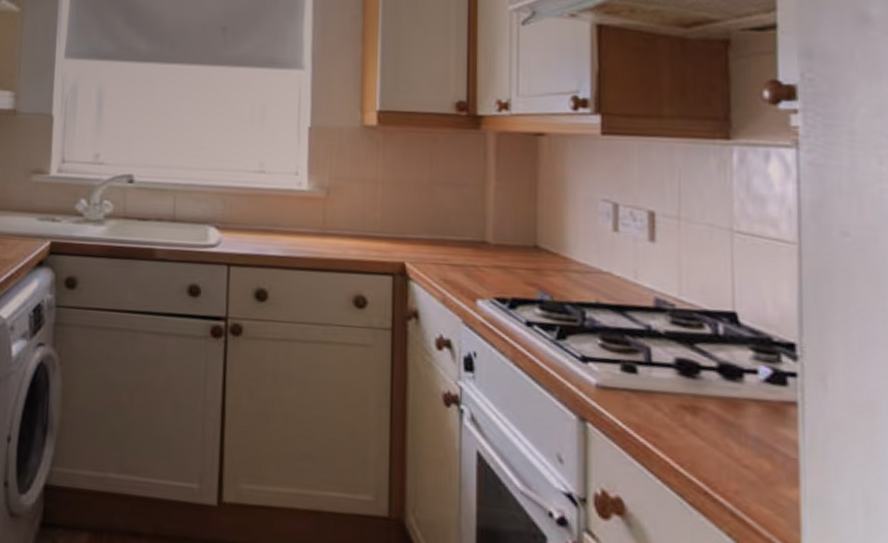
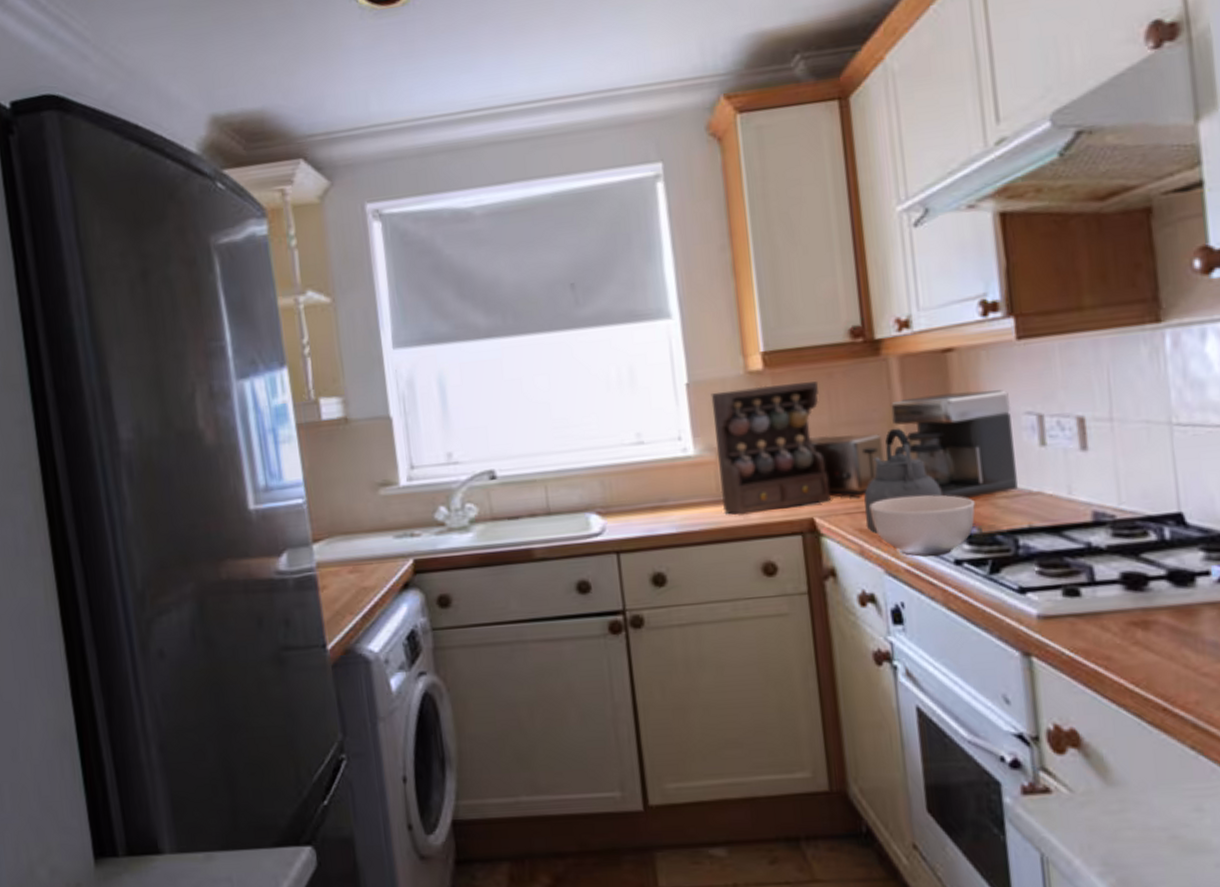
spice rack: none [325,138,424,251] -> present [711,381,831,515]
toaster: none [410,190,474,250] -> present [809,434,884,498]
kettle: none [450,194,521,285] -> present [864,428,942,533]
bowl: none [455,255,550,315] -> present [870,494,975,557]
coffee maker: none [483,170,591,269] -> present [891,390,1018,499]

